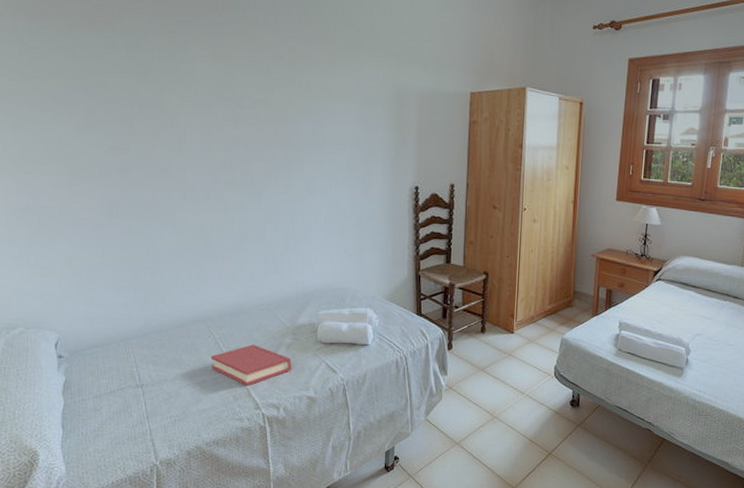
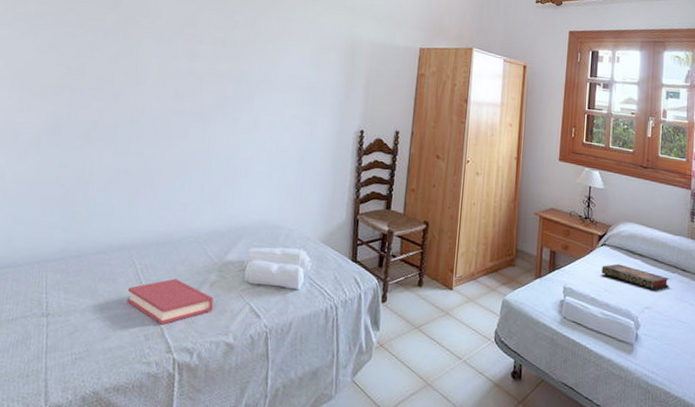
book: none [656,296,721,317] -> present [601,263,670,289]

